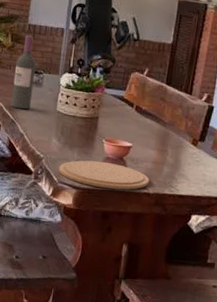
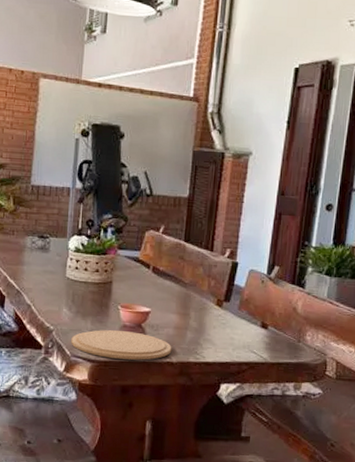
wine bottle: present [11,35,37,110] -> none [16,197,42,278]

